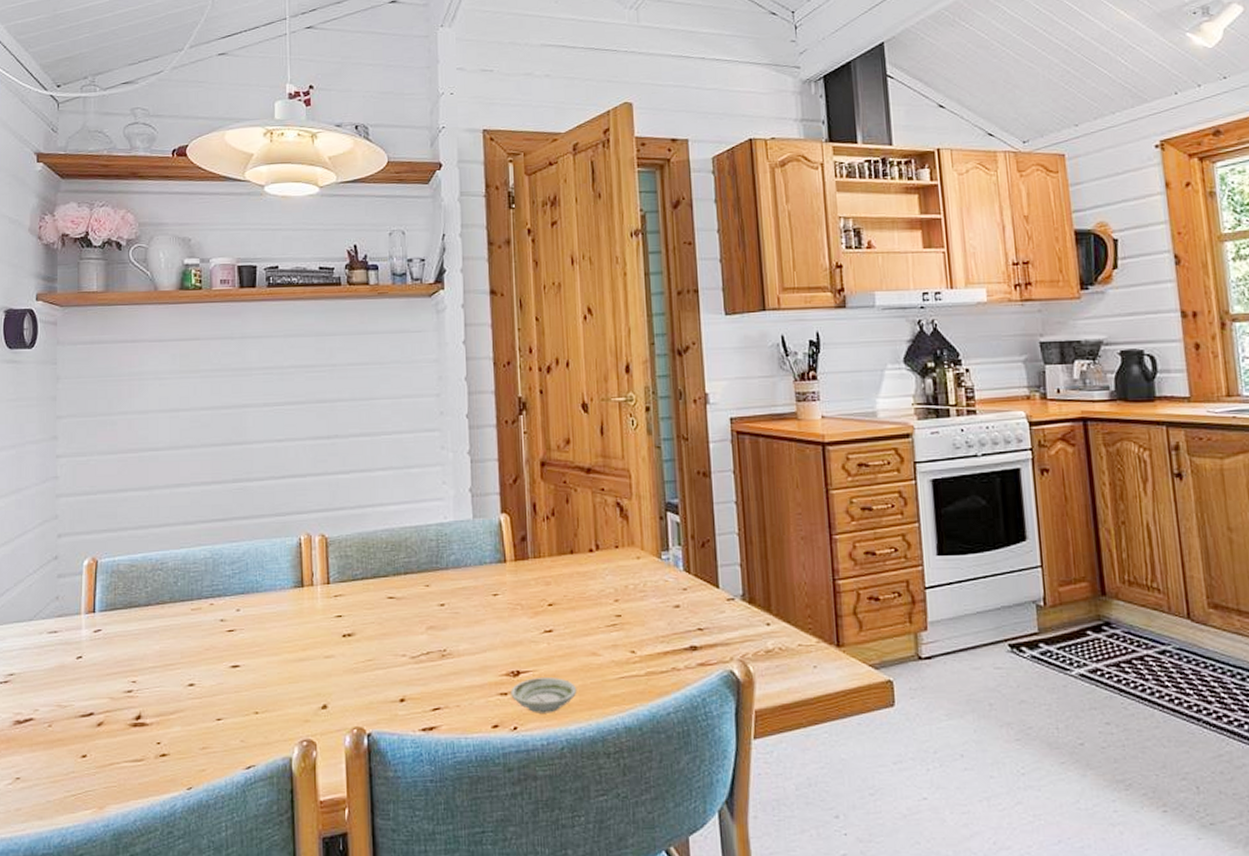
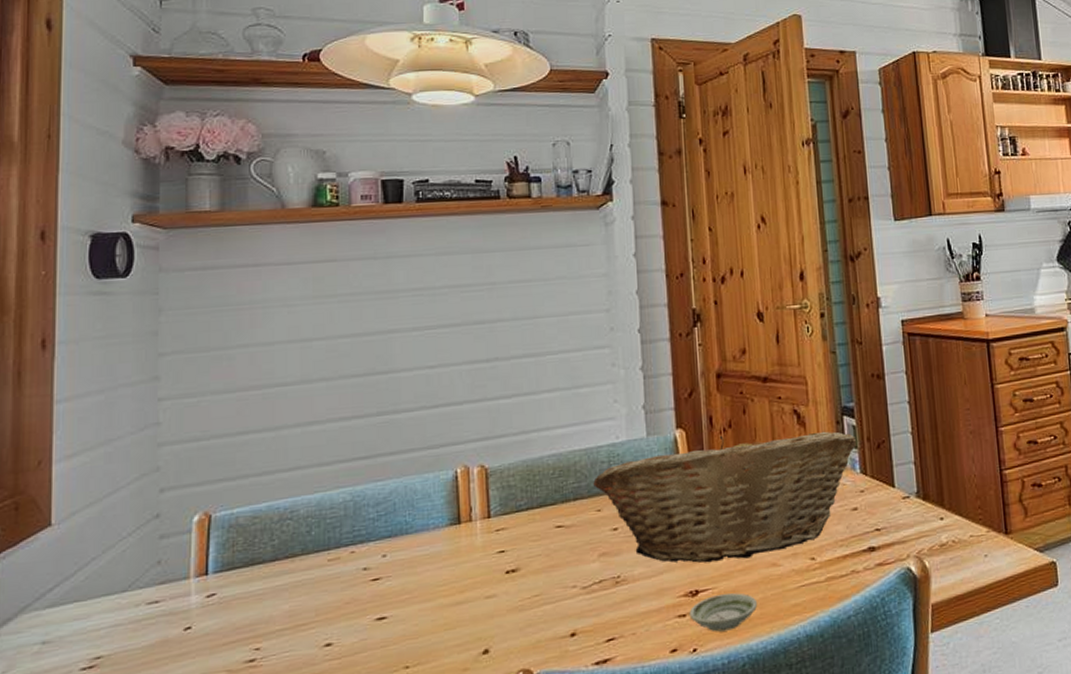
fruit basket: none [422,522,681,646] -> present [593,431,857,563]

